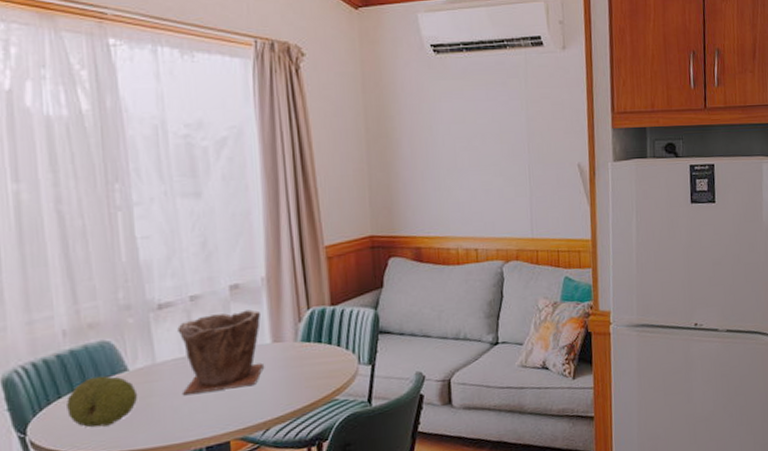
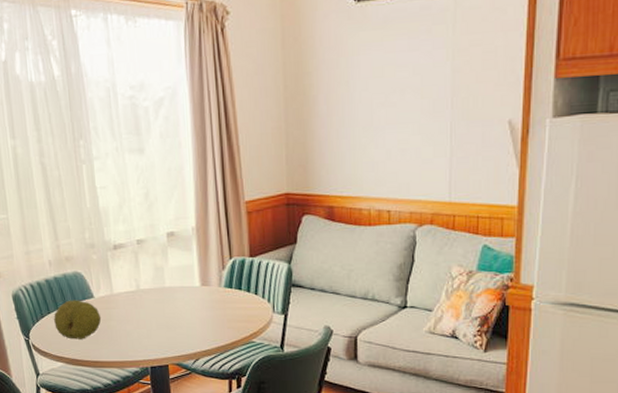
plant pot: present [177,309,263,396] -> none [128,255,194,323]

